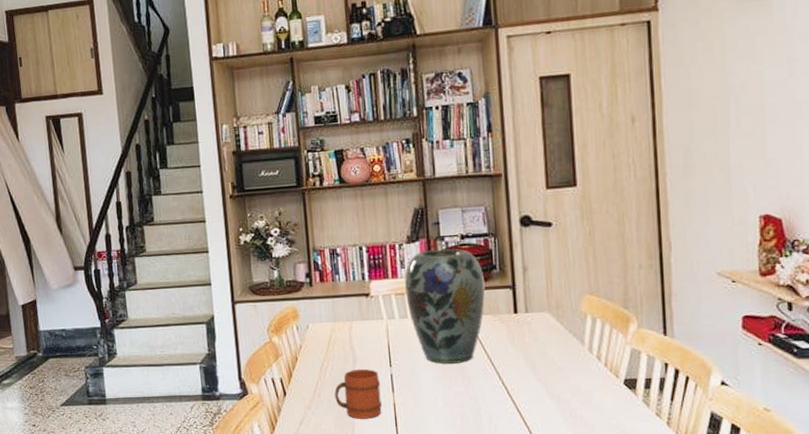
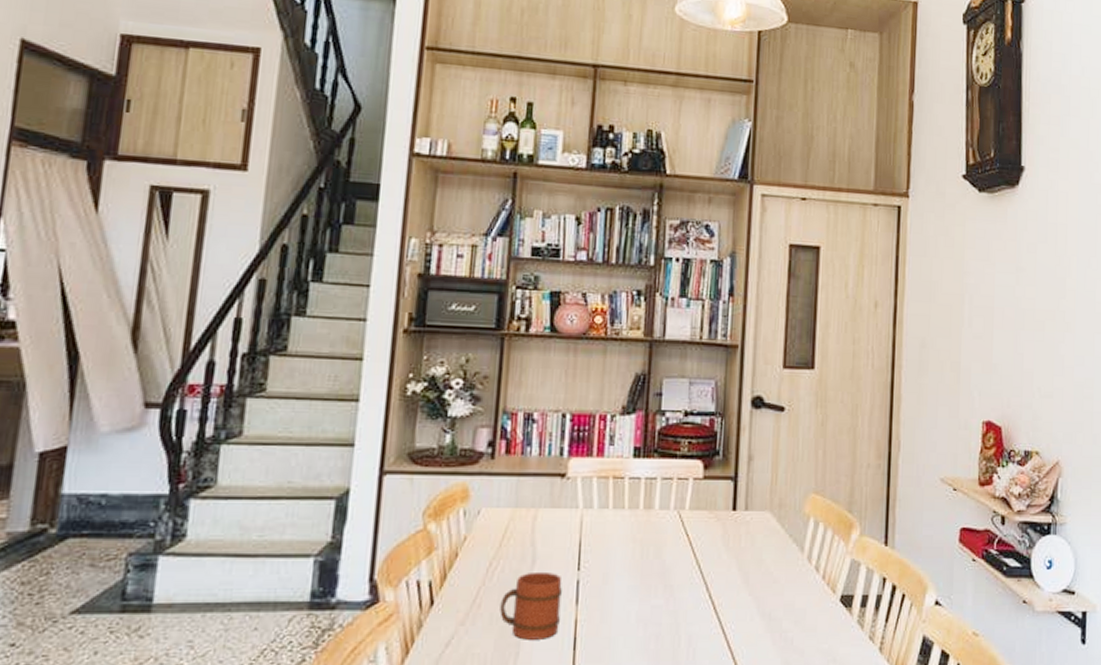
vase: present [405,248,485,364] -> none [610,425,705,569]

